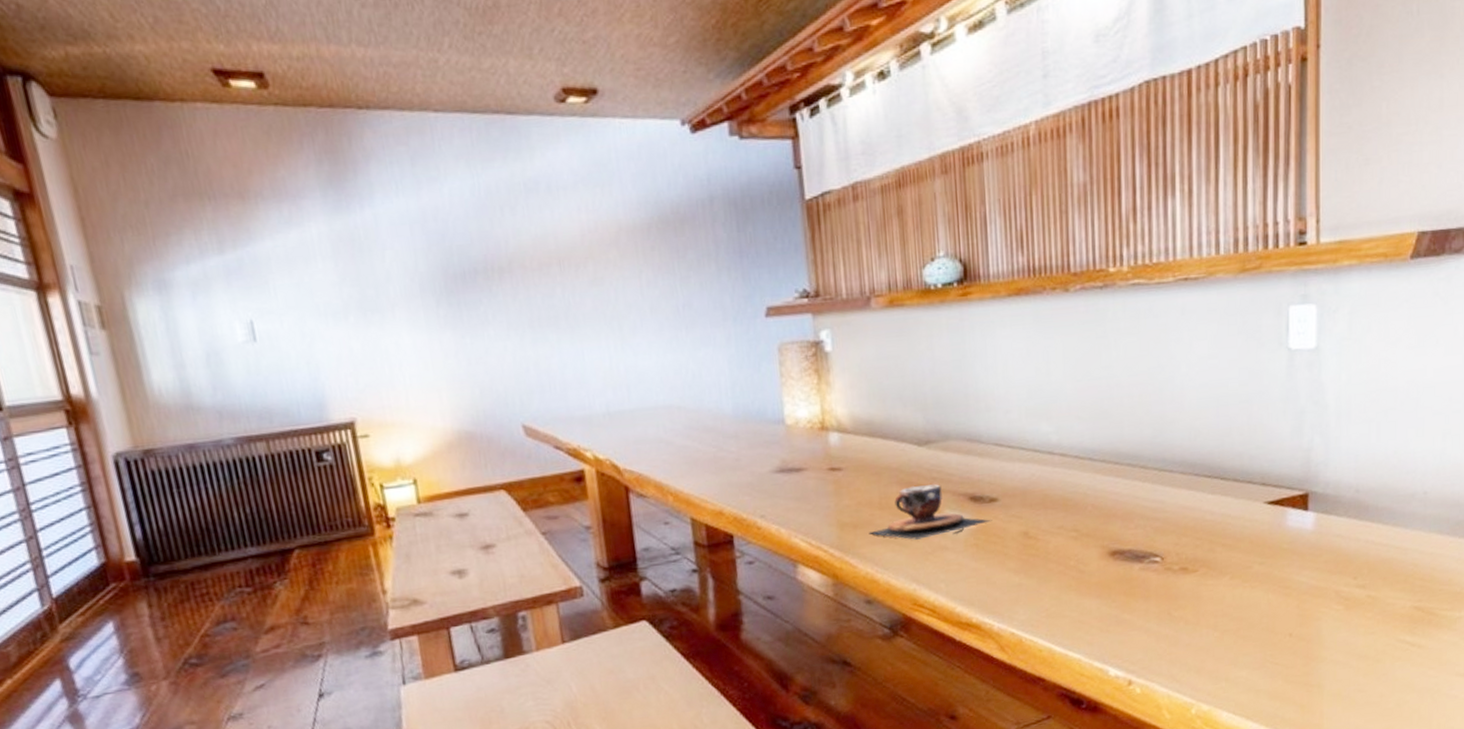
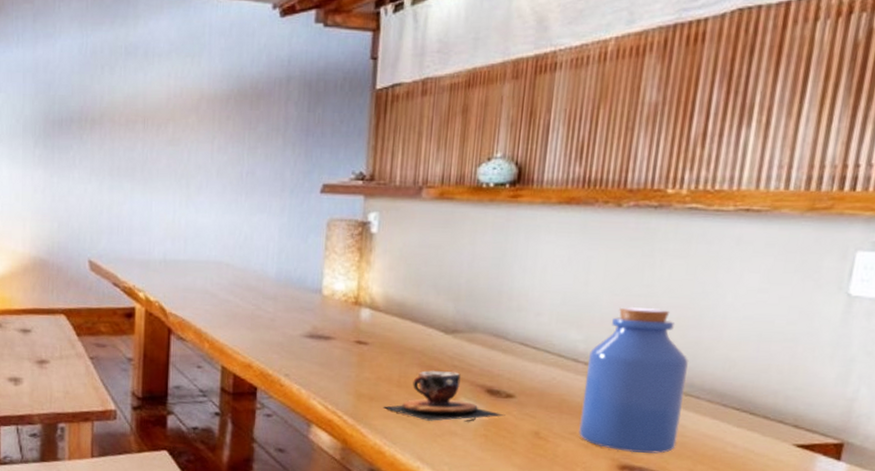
jar: none [1062,388,1159,538] -> present [579,306,689,454]

